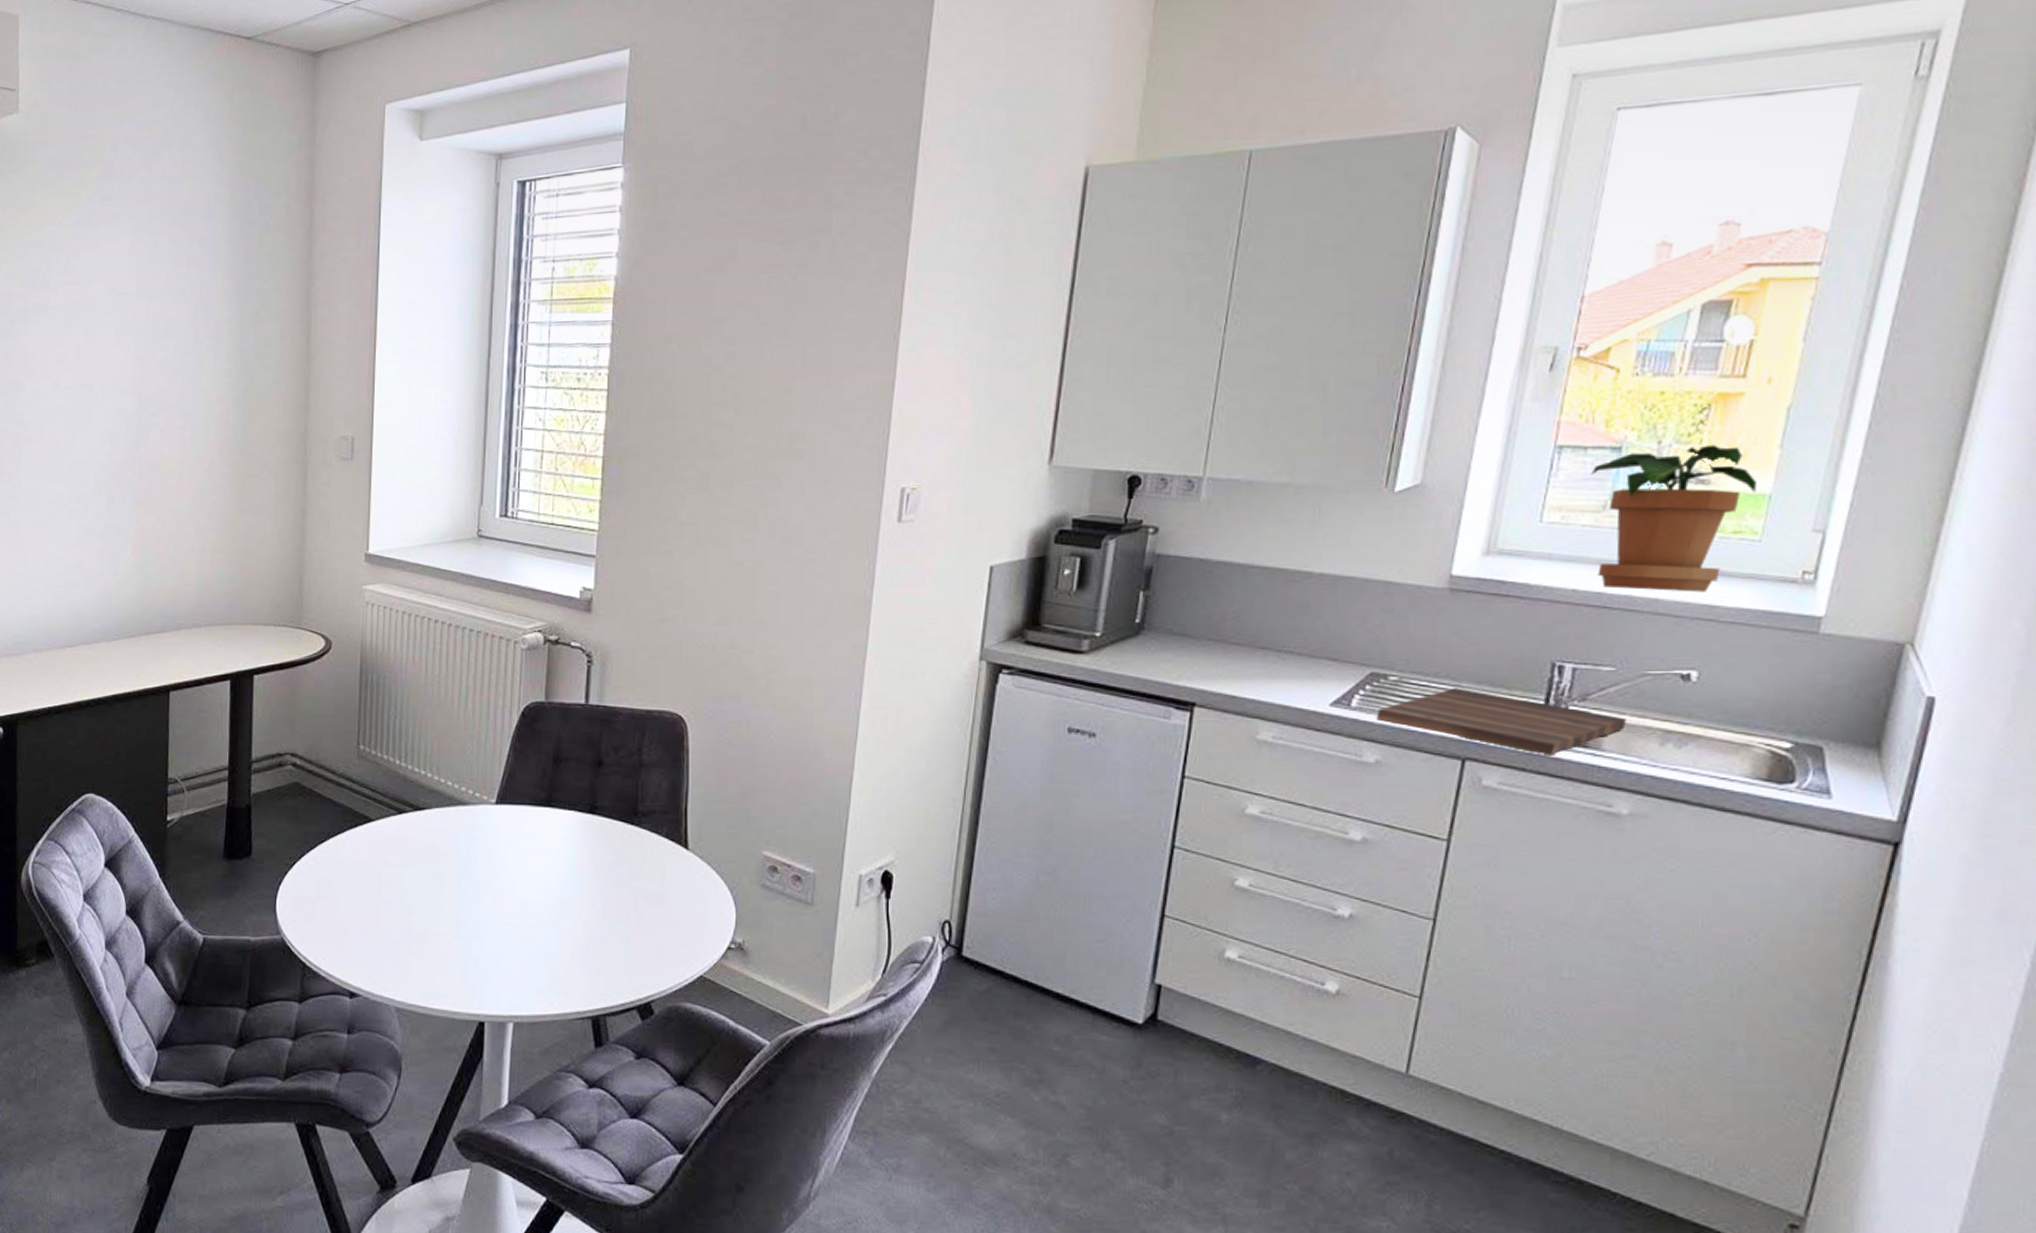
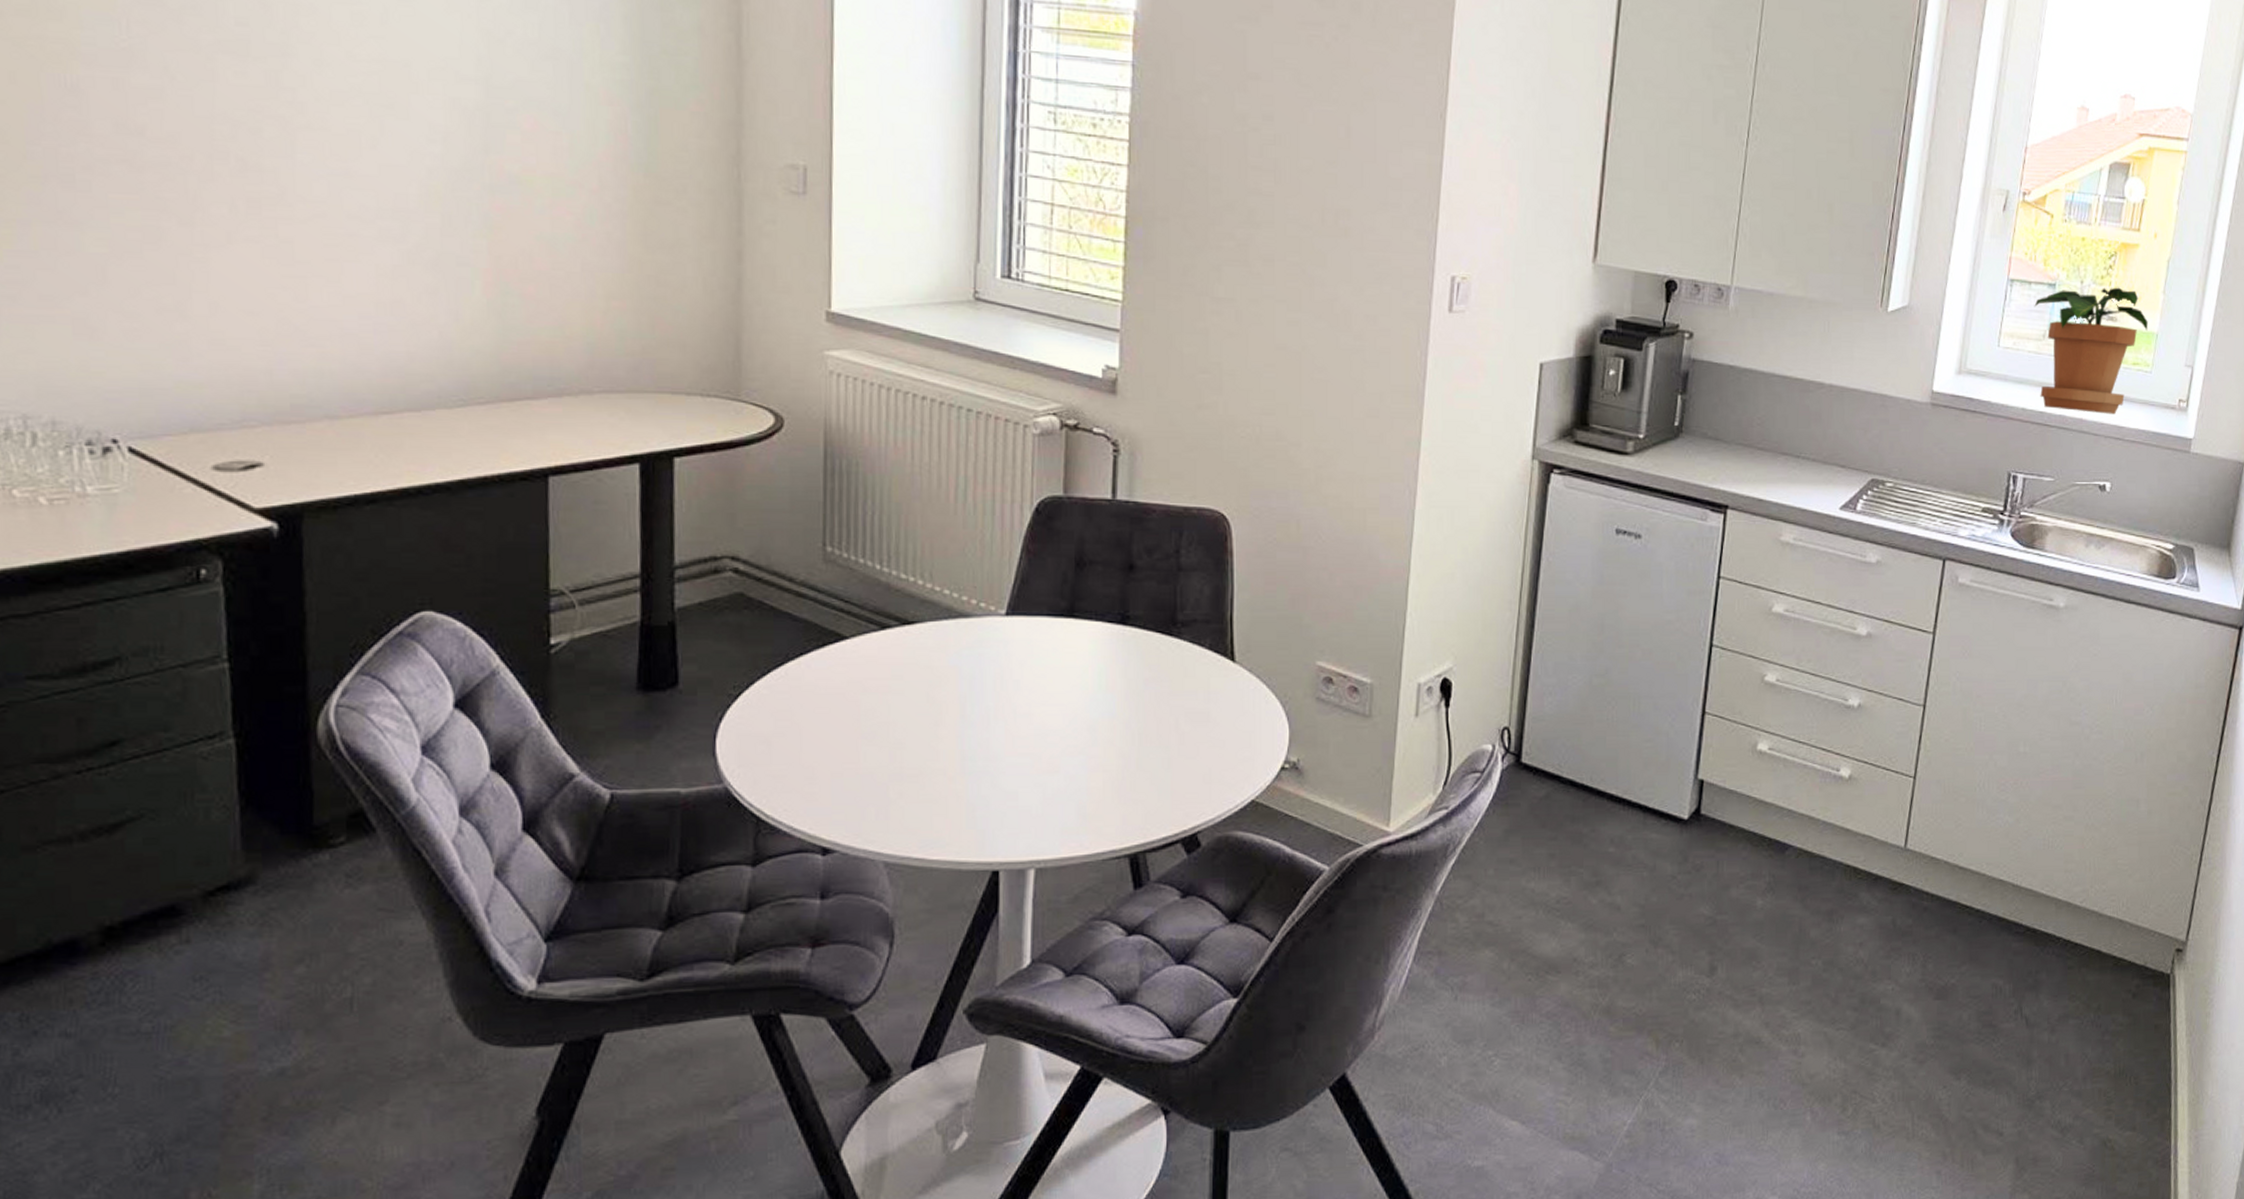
cutting board: present [1376,688,1626,756] -> none [1876,494,2062,556]

